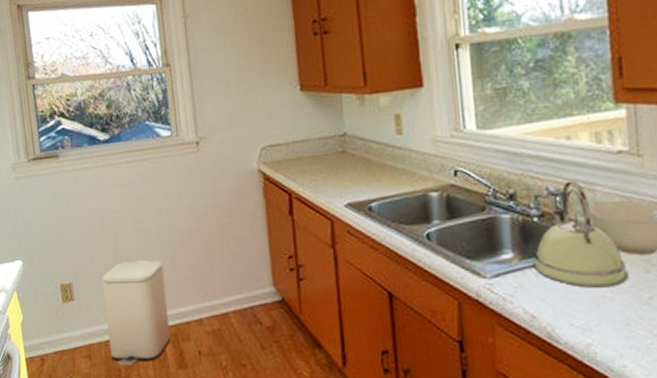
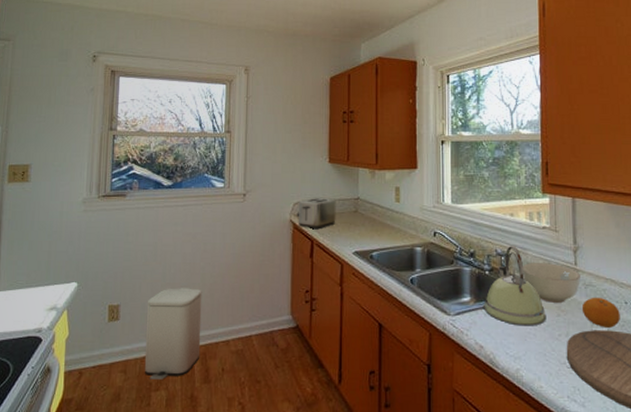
toaster: none [266,136,318,180] -> present [296,197,336,230]

